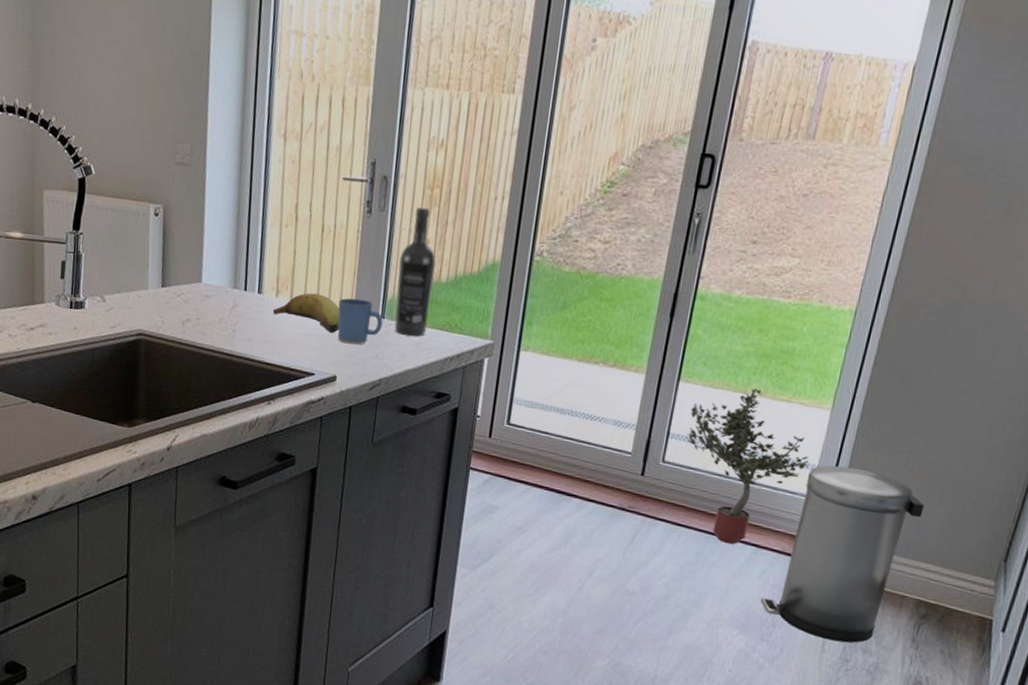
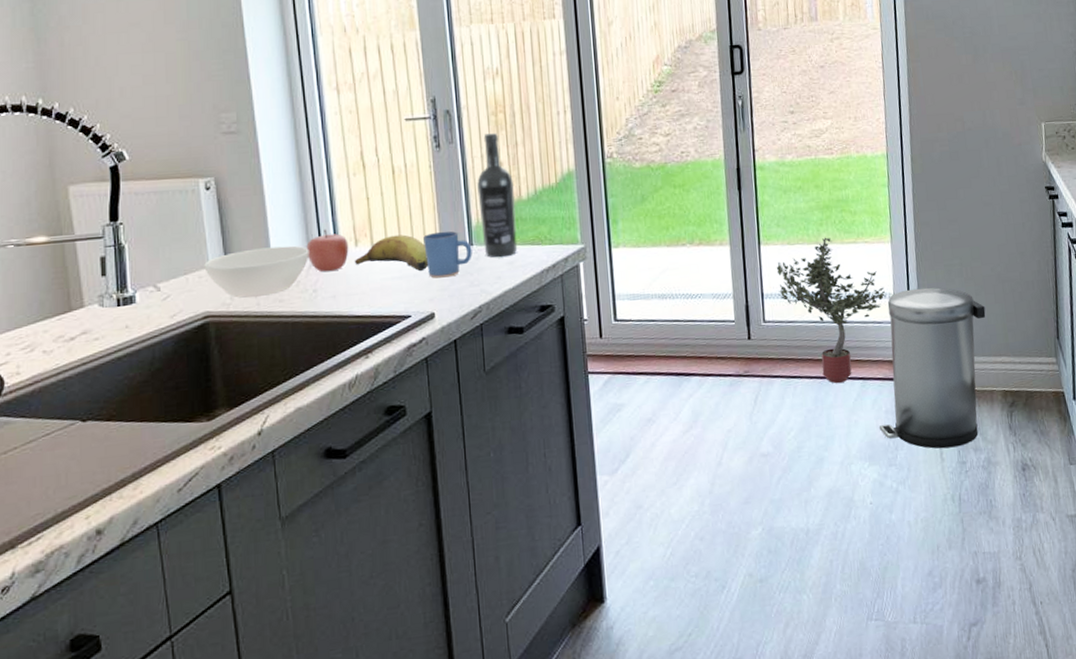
soup bowl: none [144,279,235,327] -> present [204,245,310,299]
fruit: none [232,274,271,316] -> present [306,229,349,272]

